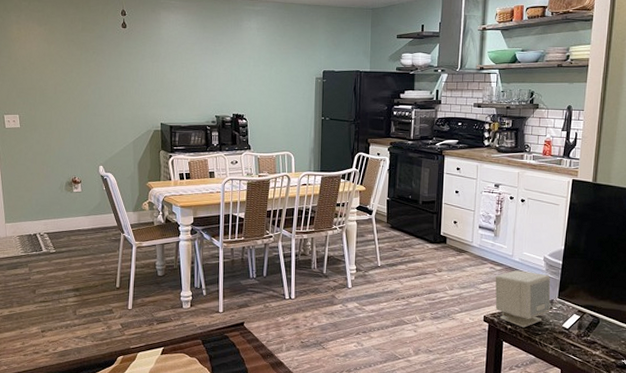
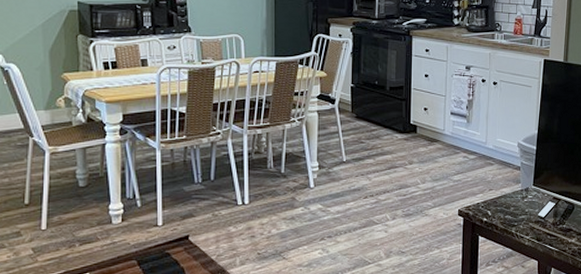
speaker: present [495,270,551,328] -> none [470,158,526,220]

